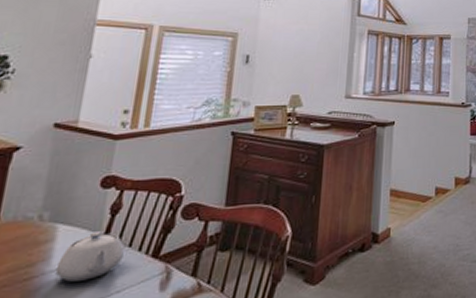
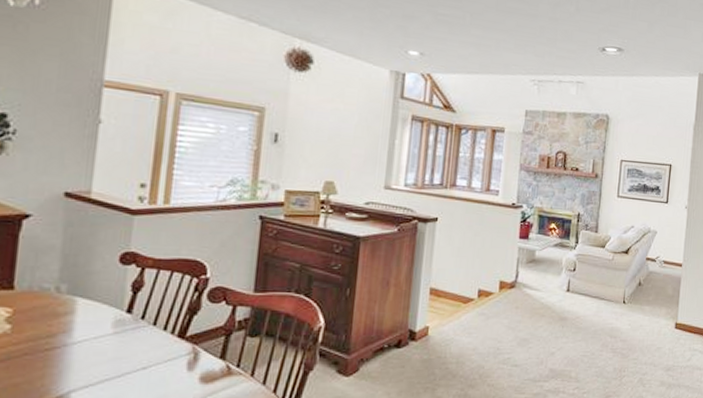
teapot: present [55,231,124,282] -> none [77,308,149,355]

